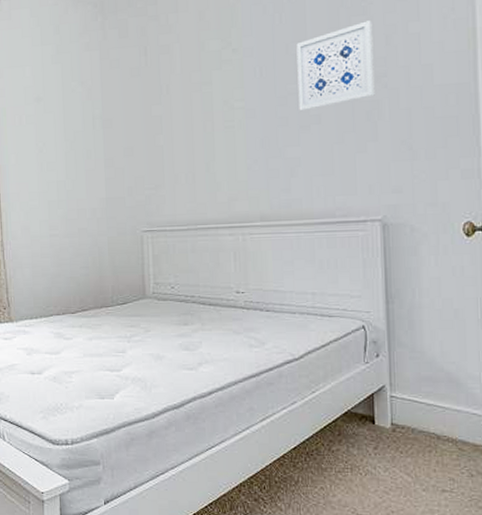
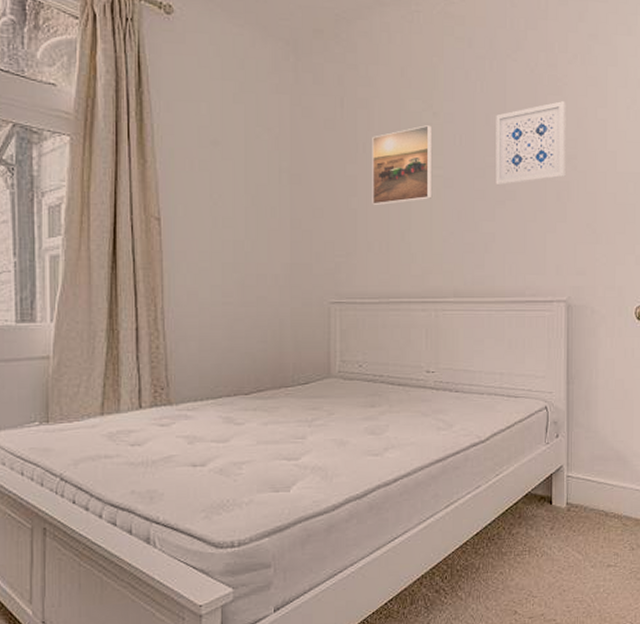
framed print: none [175,61,234,141] -> present [372,125,431,206]

